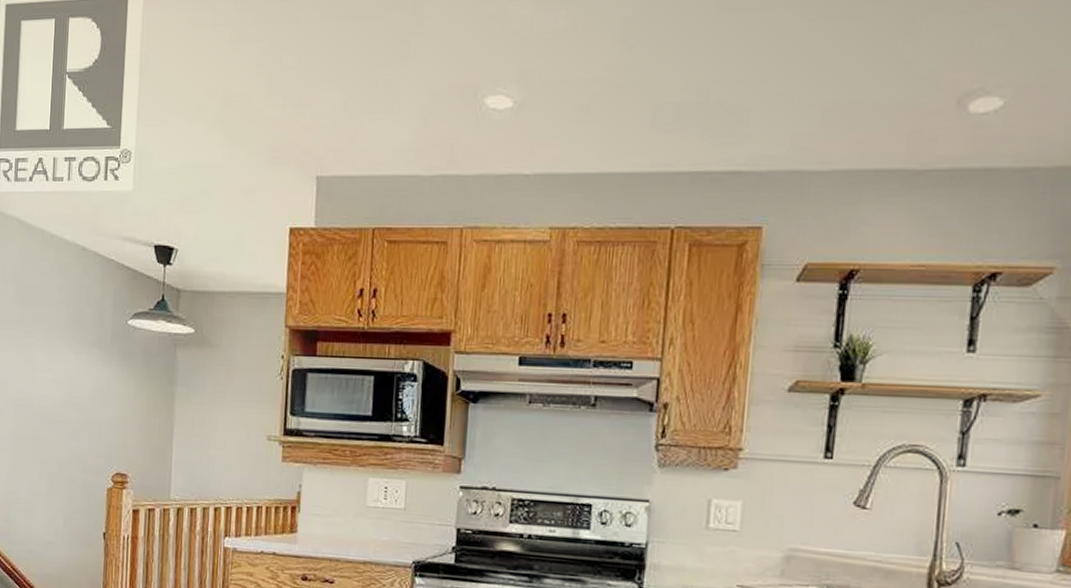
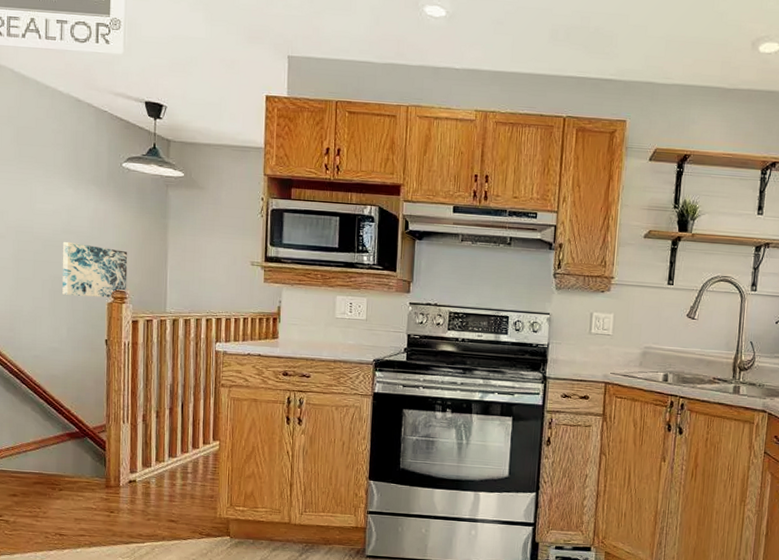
wall art: none [60,415,131,483] -> present [62,241,128,298]

